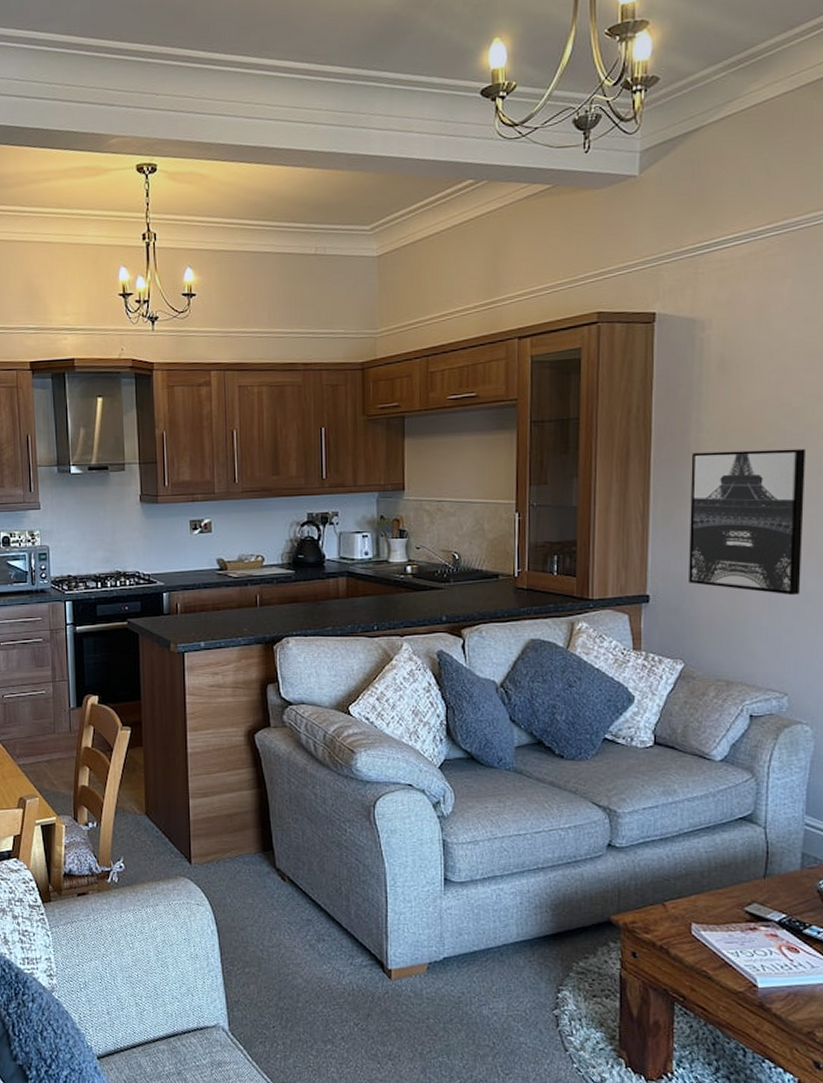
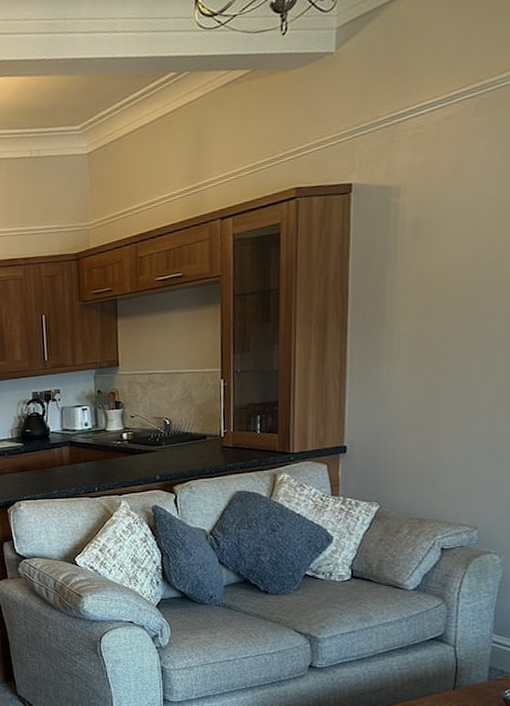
wall art: present [689,448,805,596] -> none [384,301,498,439]

